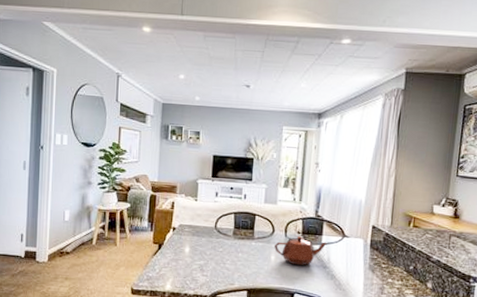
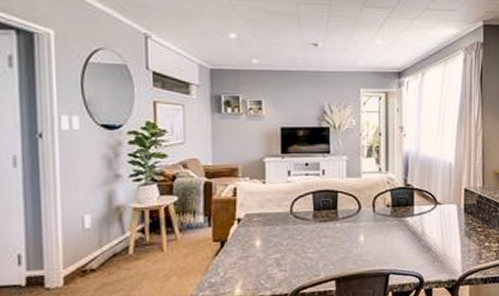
teapot: present [274,236,327,266] -> none [361,210,420,243]

